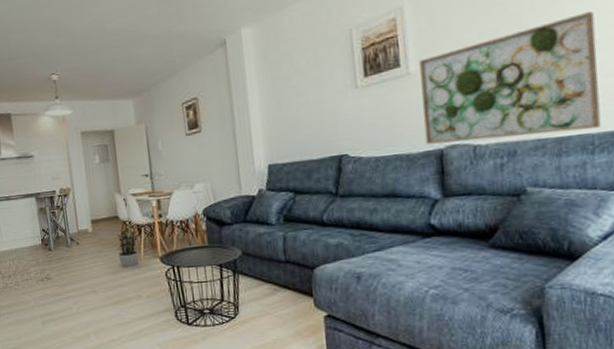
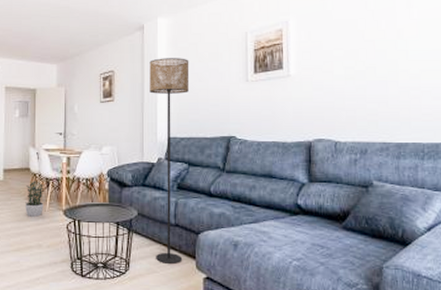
floor lamp: none [237,71,299,304] -> present [149,58,190,264]
wall art: present [419,12,601,145] -> none [297,48,430,139]

